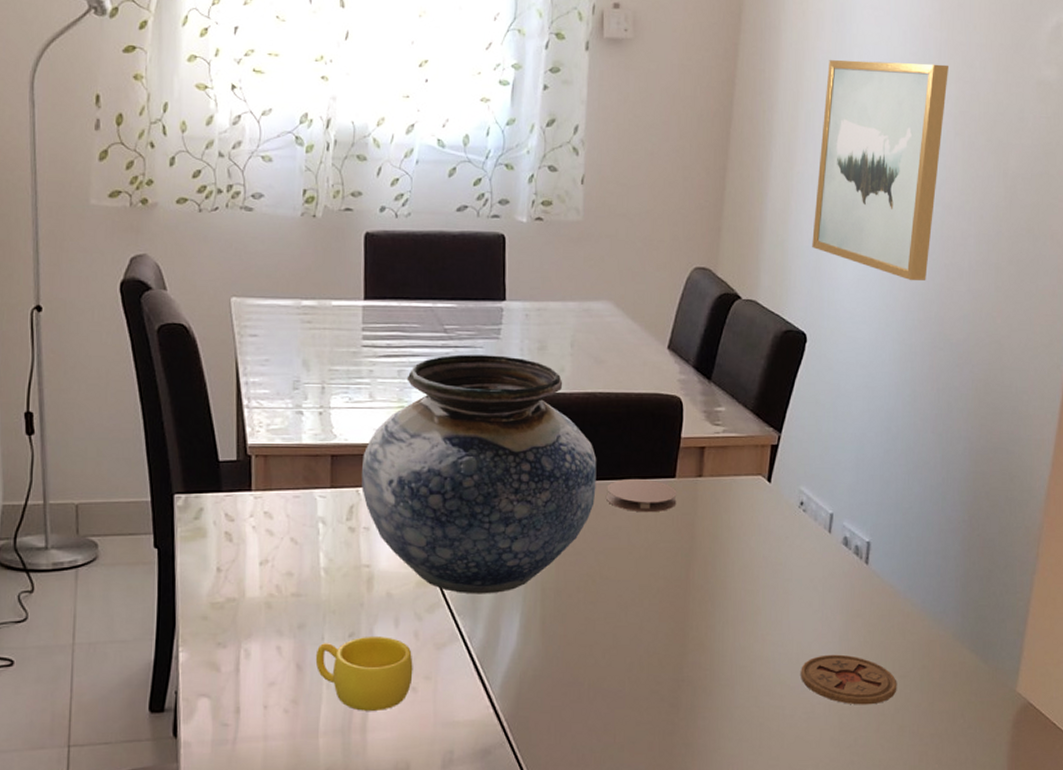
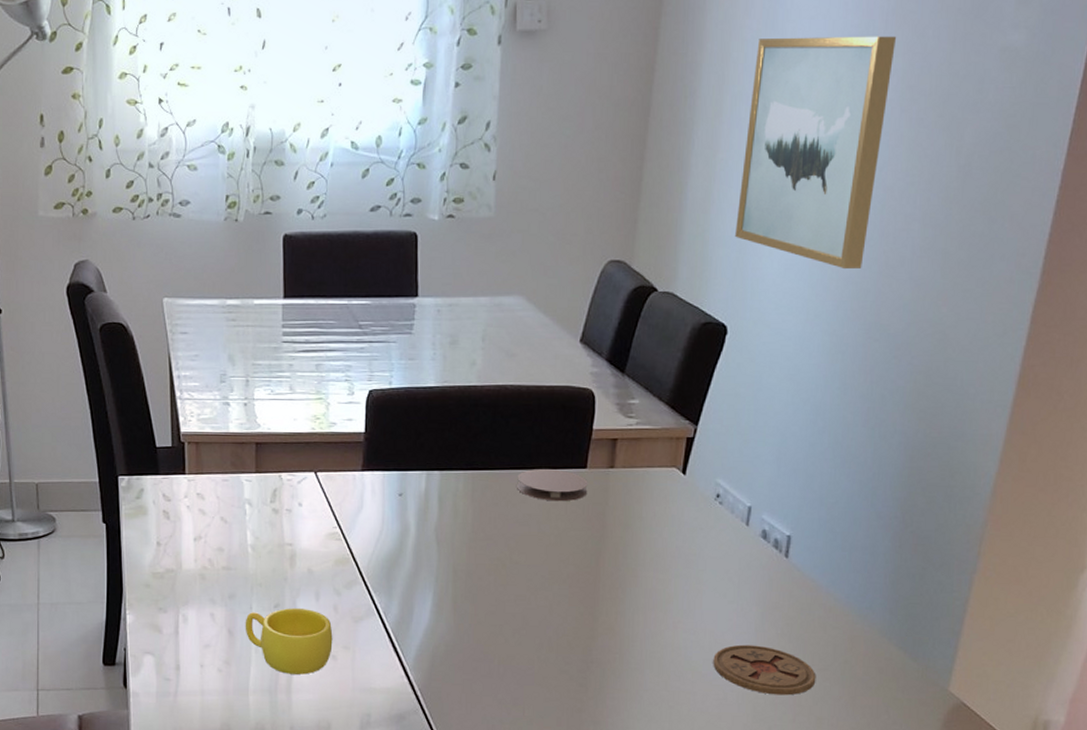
vase: present [361,354,597,594] -> none [284,349,508,574]

